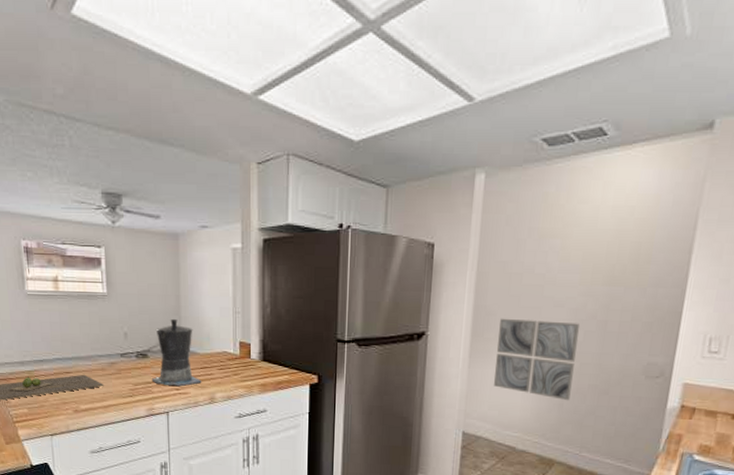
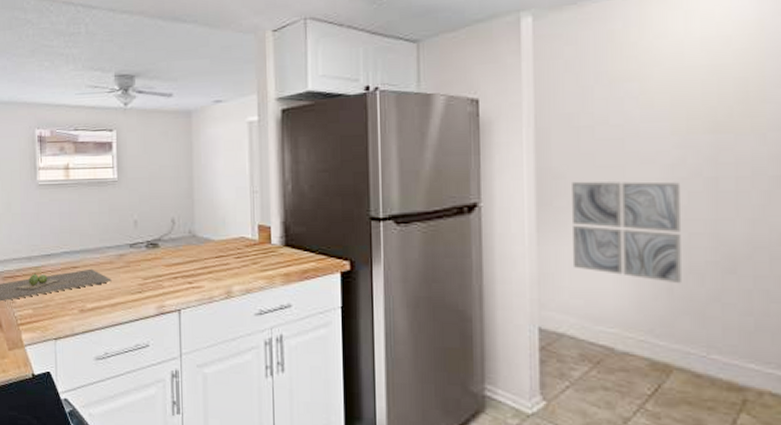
coffee maker: present [152,318,202,387] -> none [163,202,217,280]

